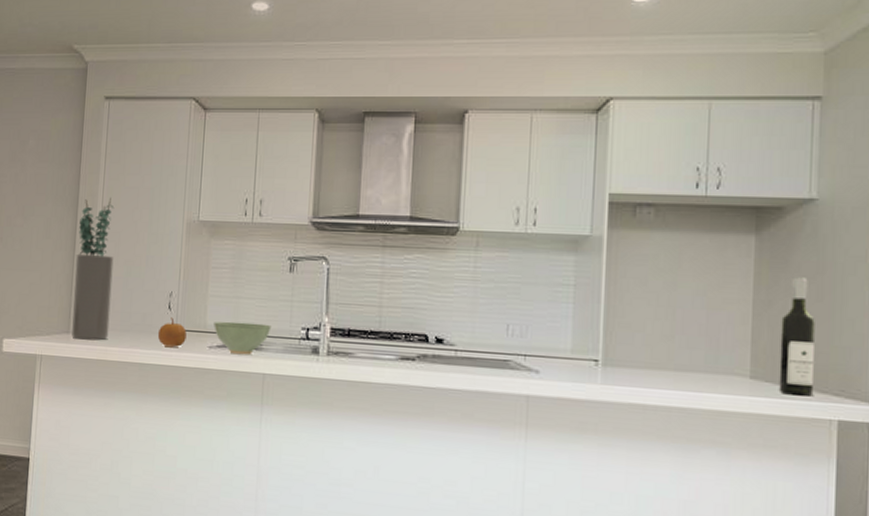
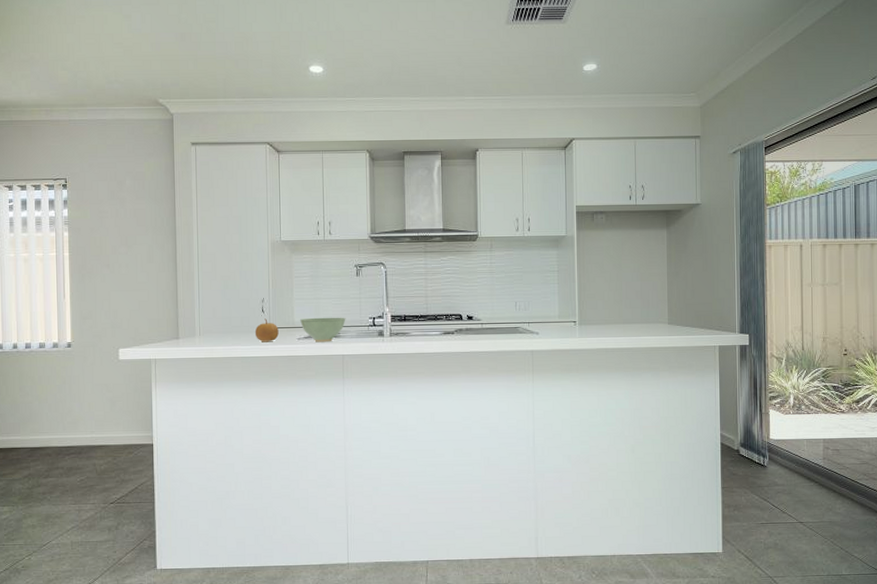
vase: present [71,197,115,341] -> none [178,226,213,343]
bottle: present [778,277,817,397] -> none [684,256,705,332]

